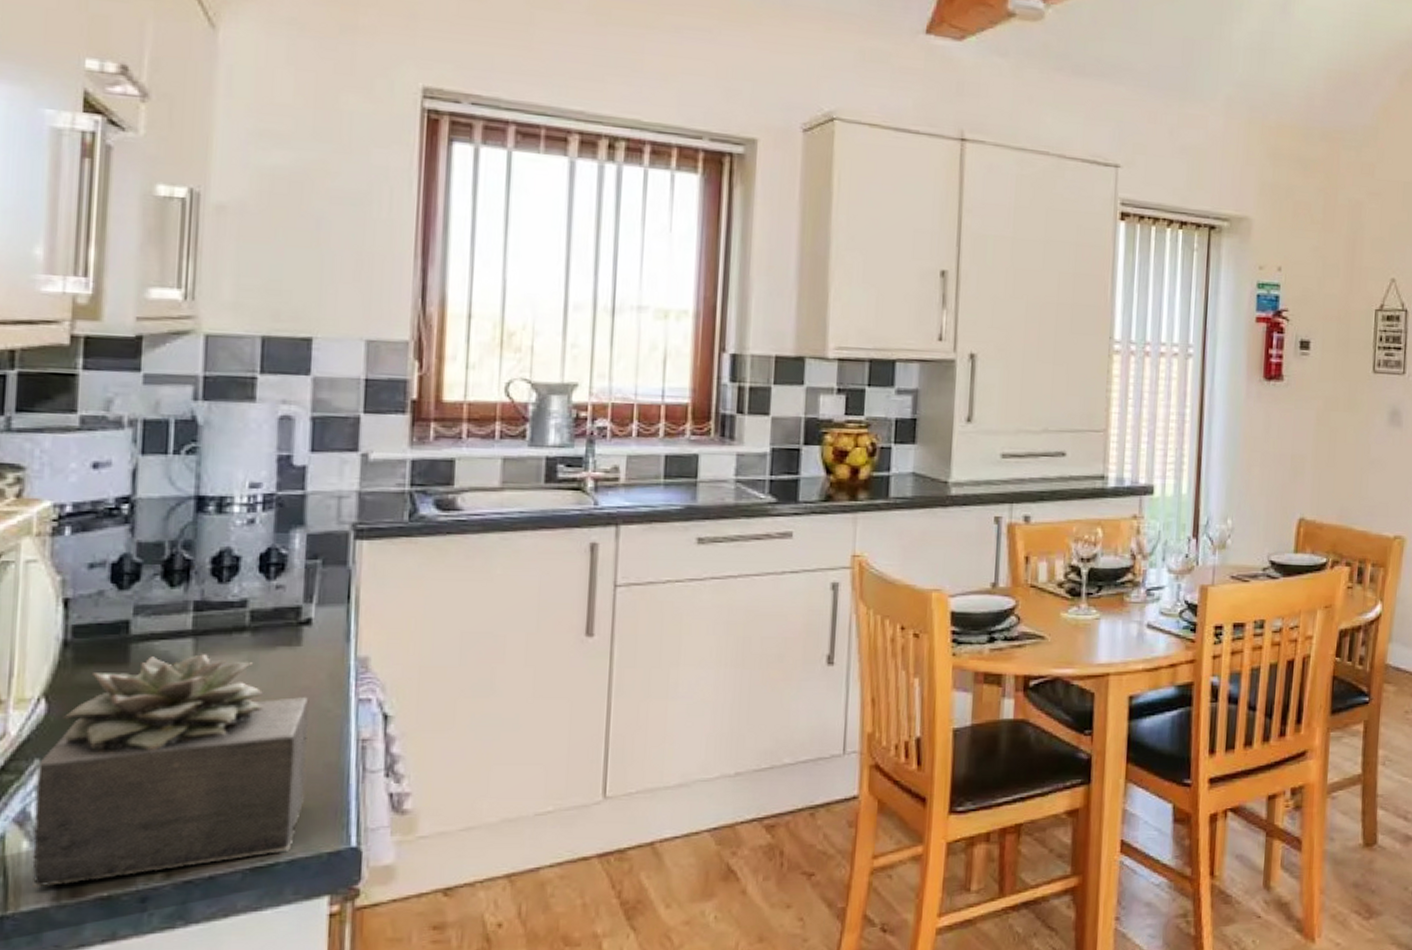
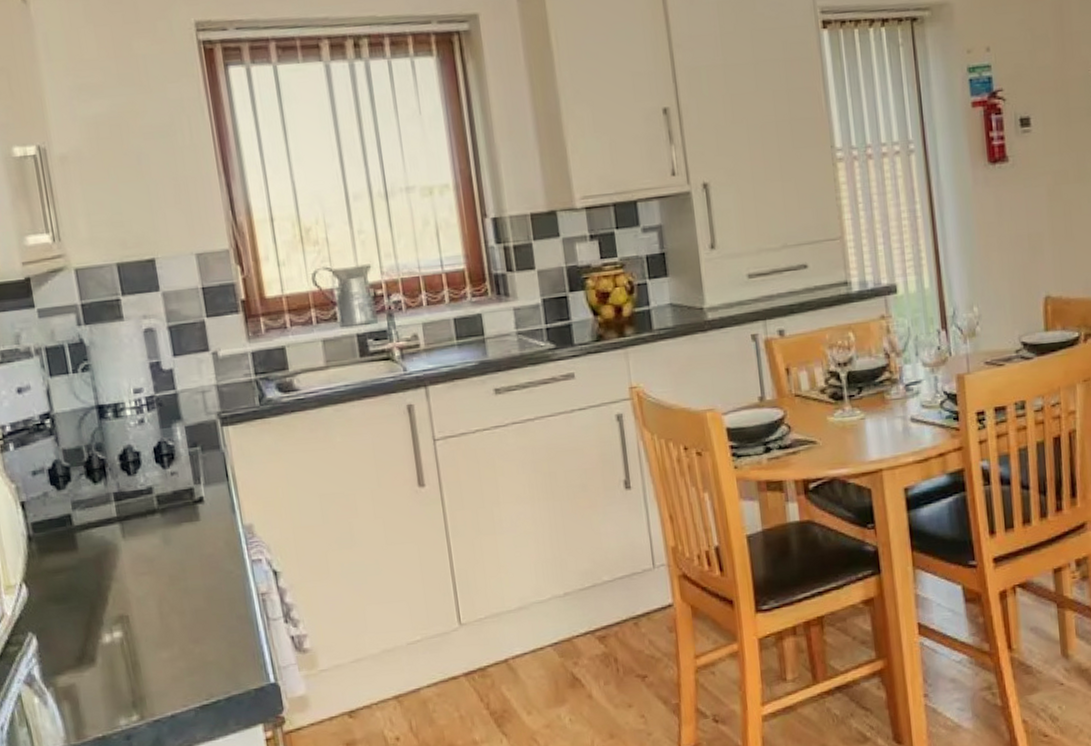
succulent plant: present [31,654,309,888] -> none [31,535,228,734]

